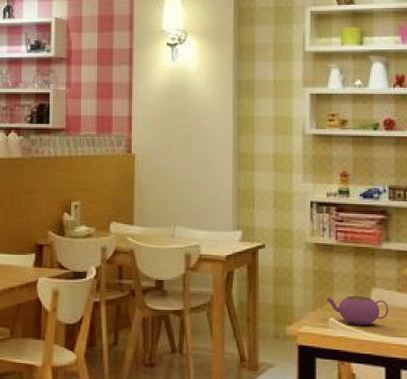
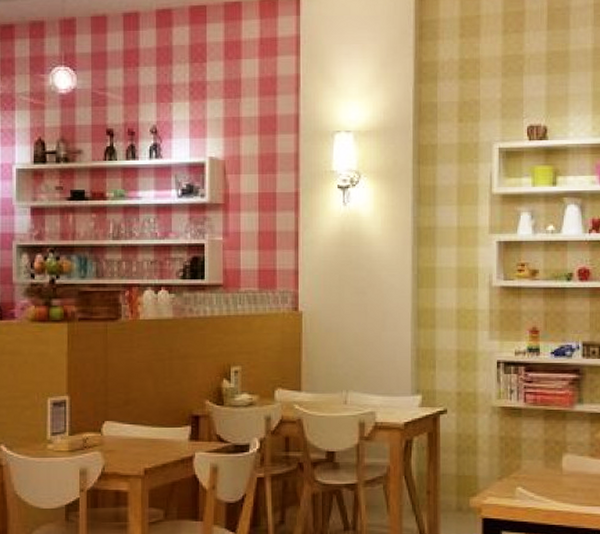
teapot: present [326,295,389,326] -> none [513,462,580,495]

